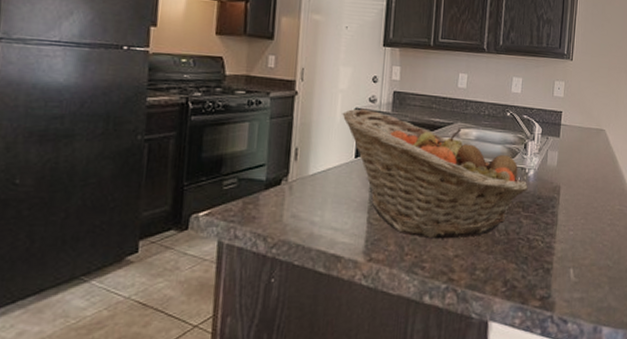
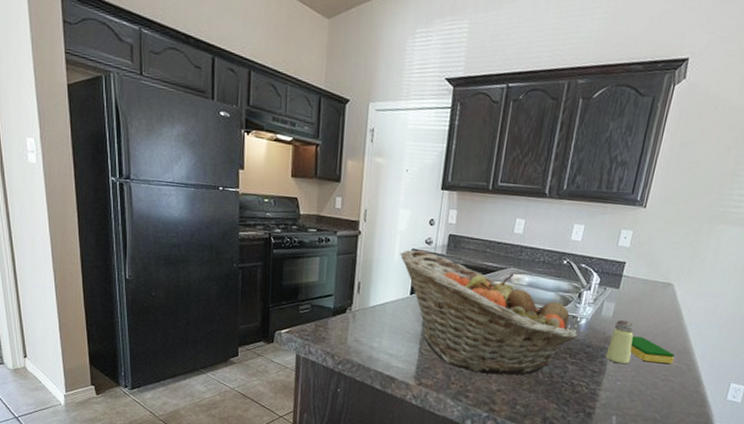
saltshaker: none [556,167,579,213] -> present [605,319,635,365]
dish sponge: none [576,183,616,208] -> present [630,336,675,364]

